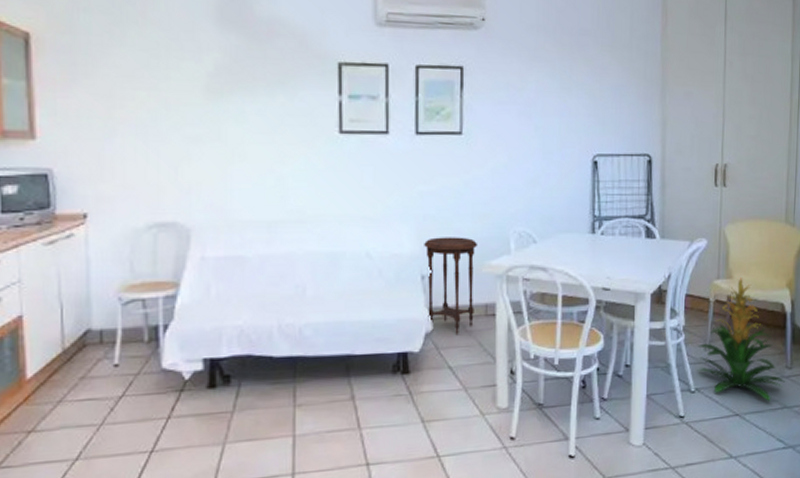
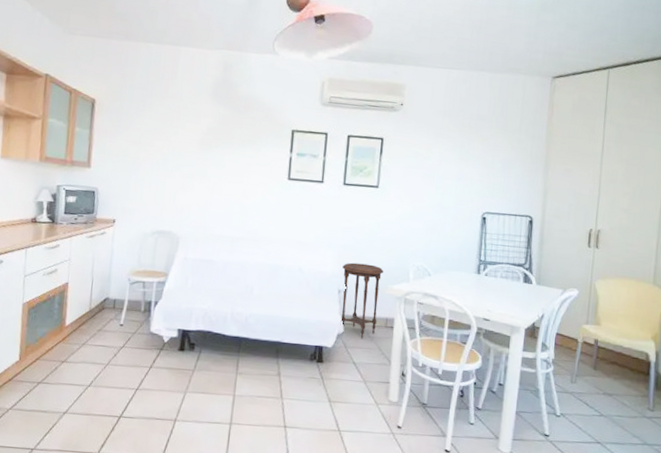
indoor plant: present [697,278,785,401] -> none [563,326,647,436]

